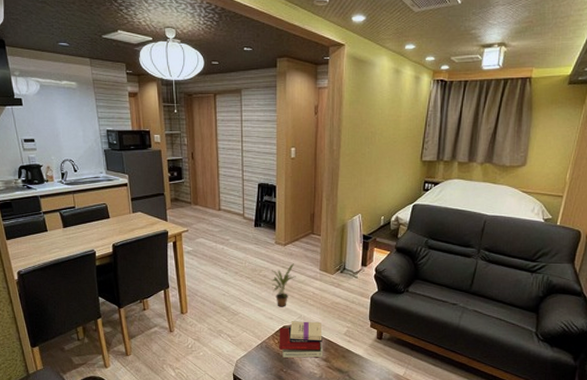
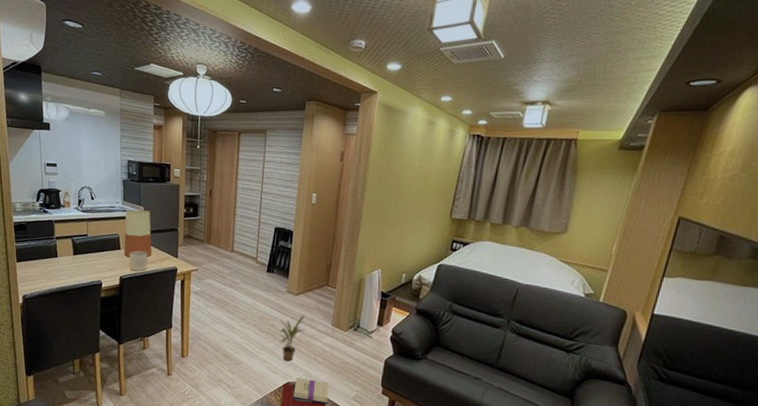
vase: none [110,178,141,225] -> present [124,209,152,258]
mug: none [119,217,139,238] -> present [129,250,148,272]

